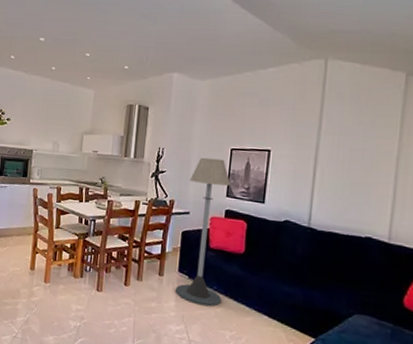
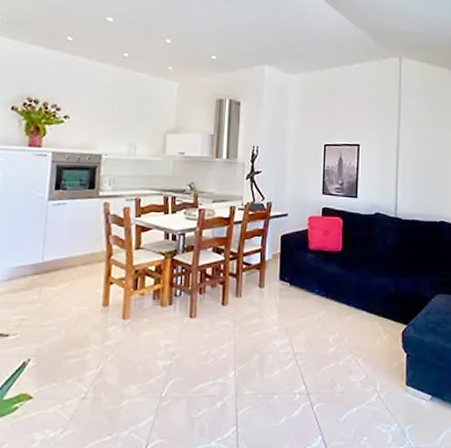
floor lamp: present [176,157,231,307] -> none [278,154,326,313]

